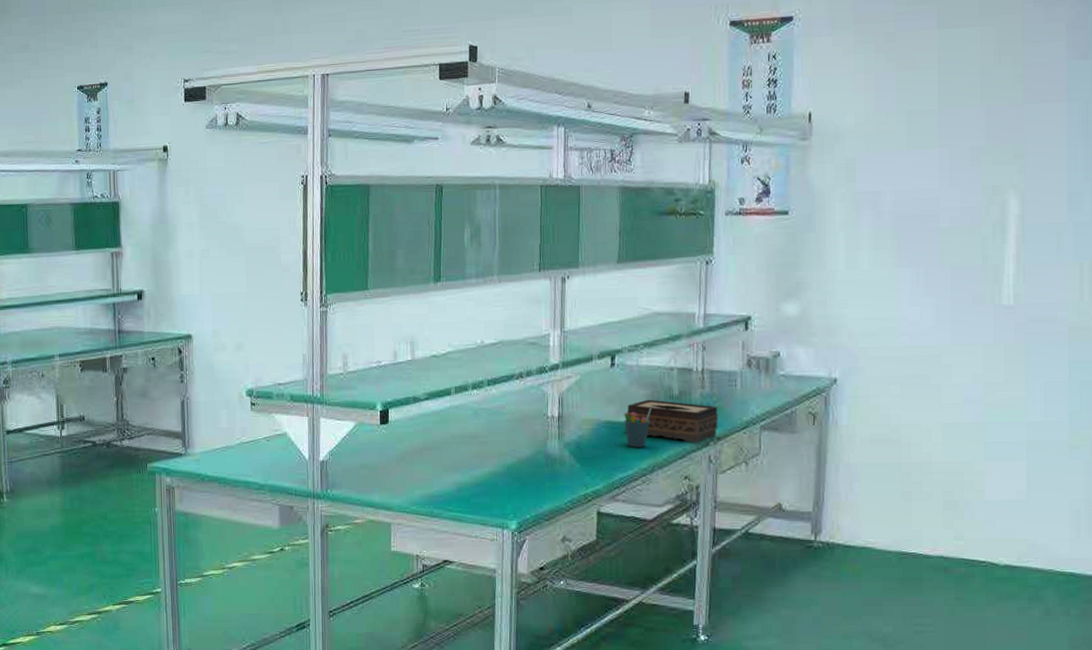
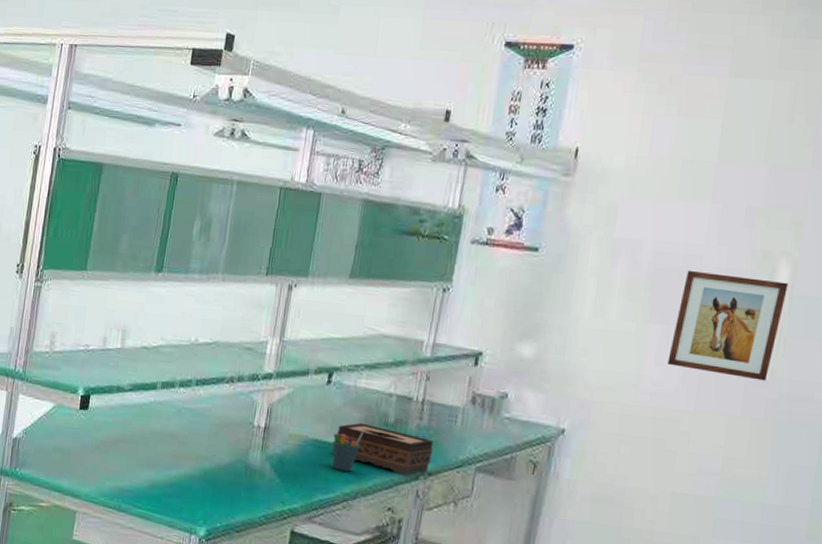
wall art: none [921,213,1019,308] -> present [667,270,789,381]

